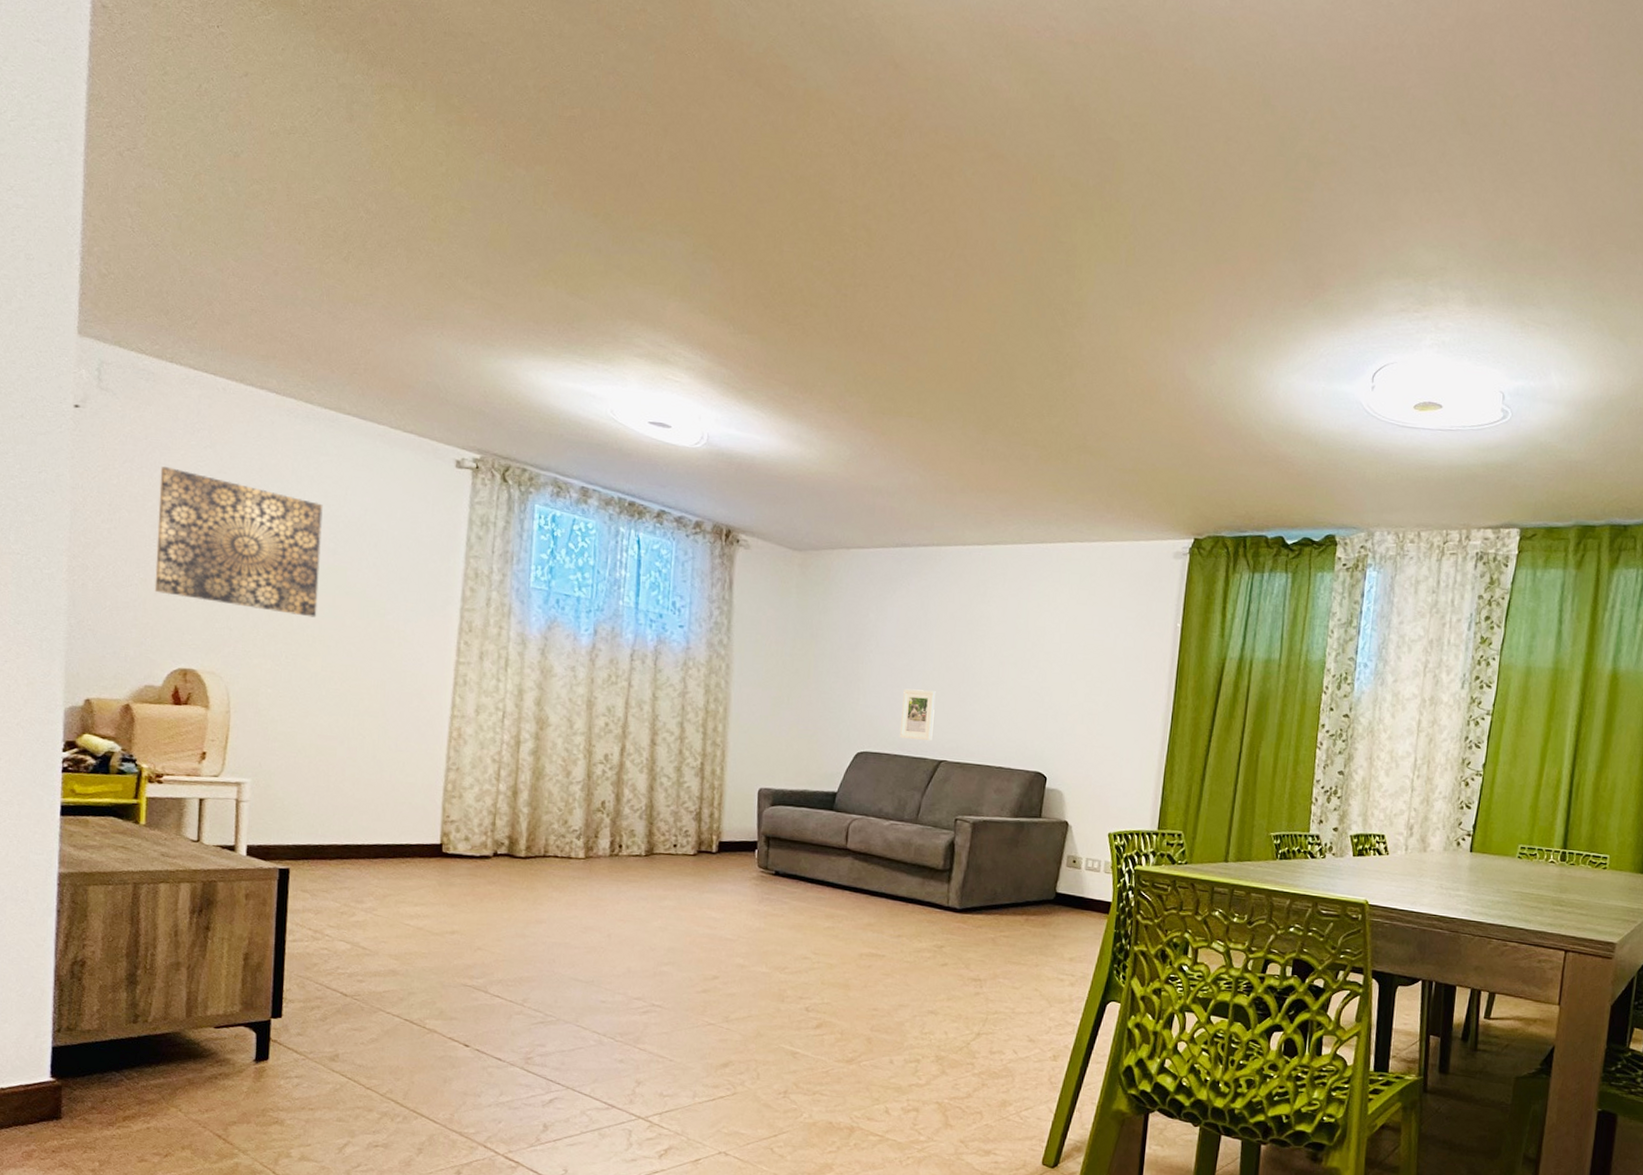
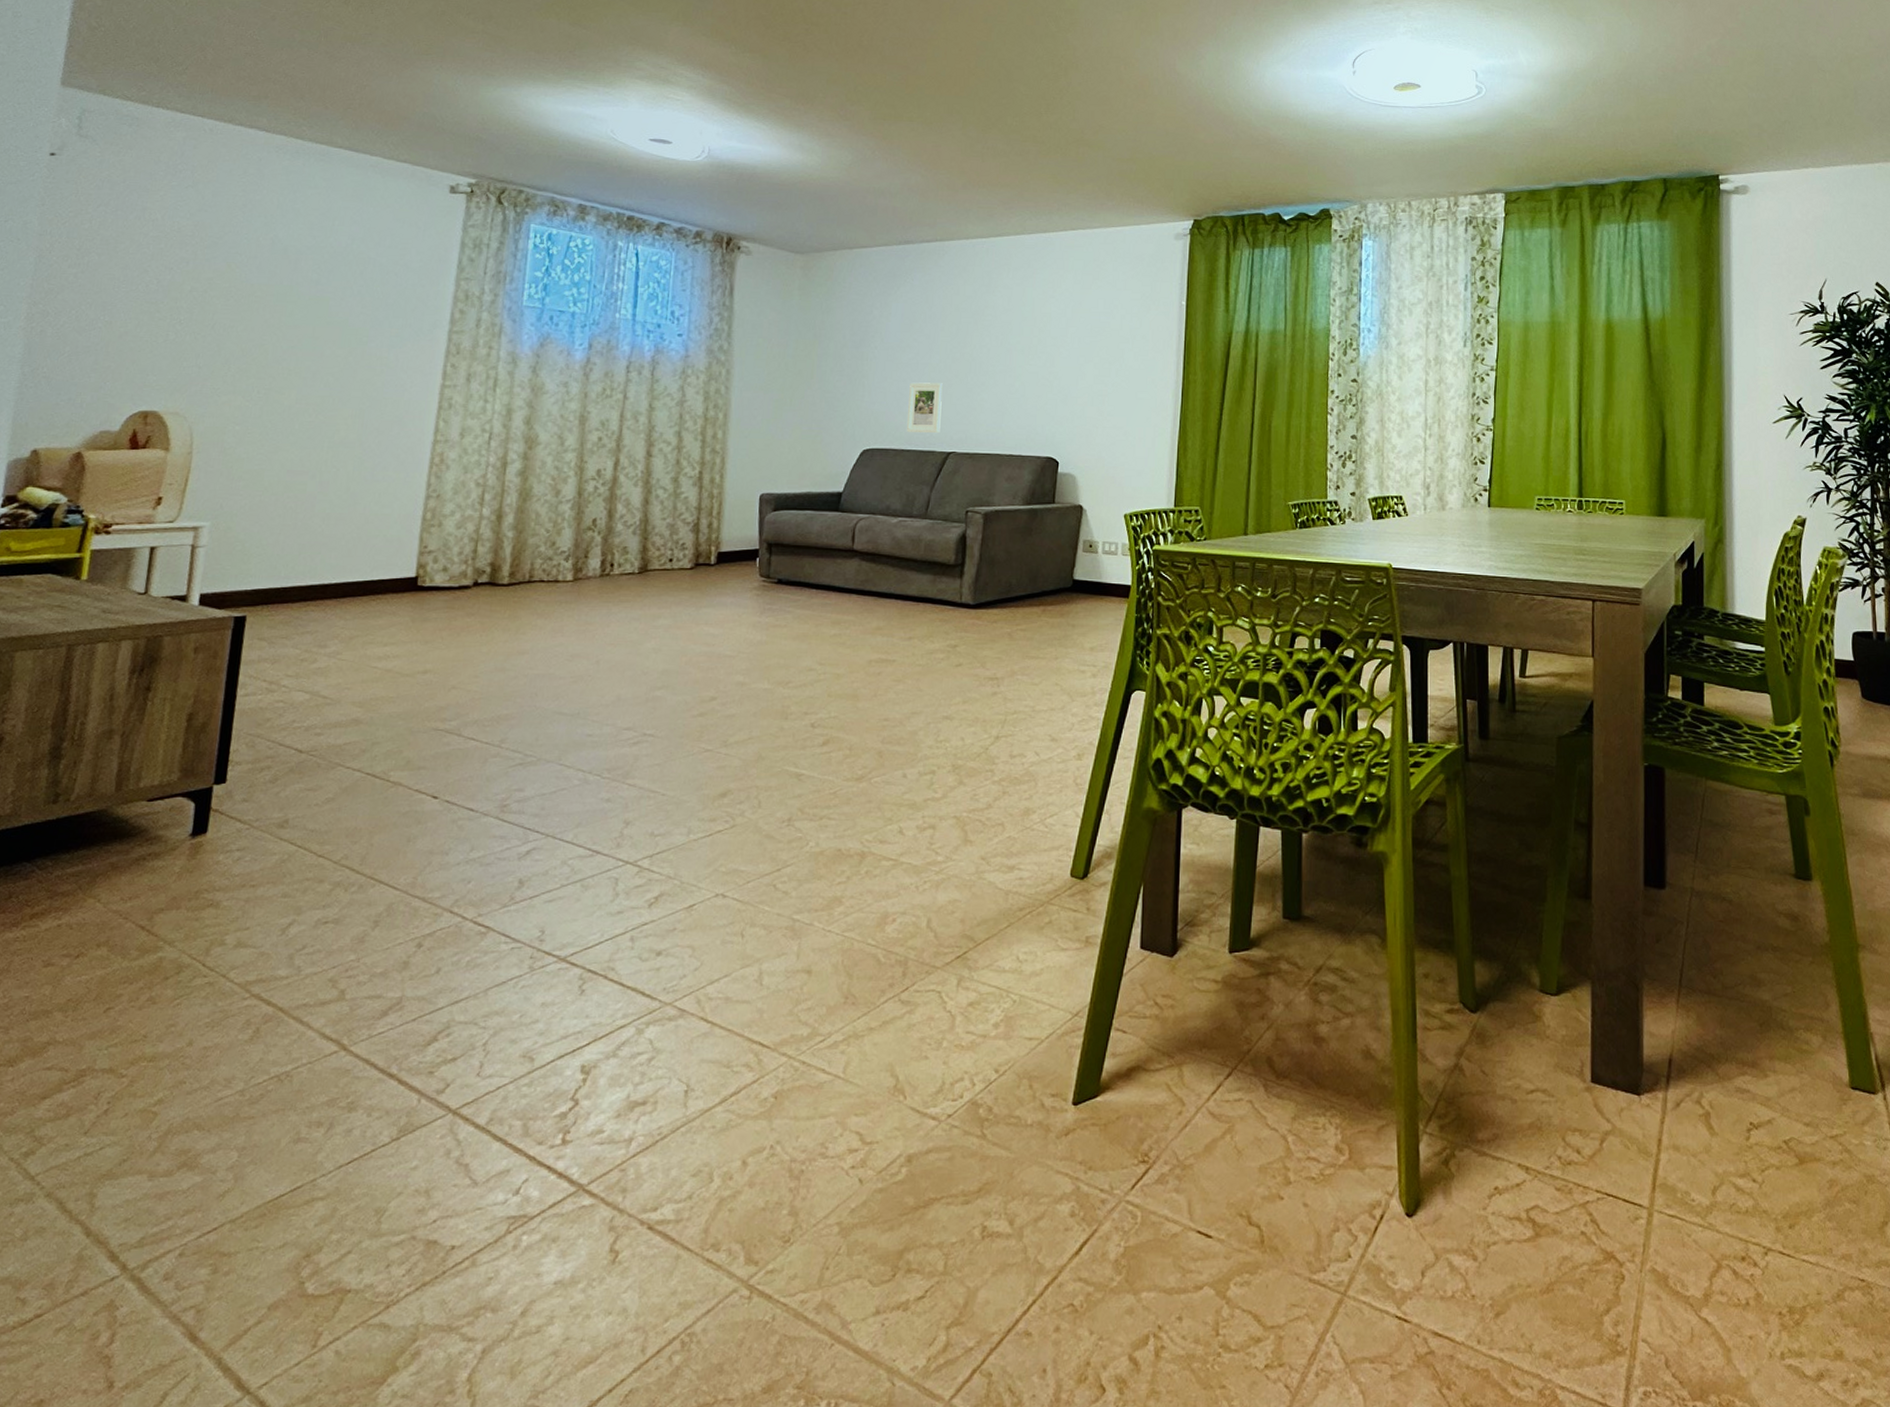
wall art: present [154,466,323,618] -> none [119,208,308,350]

